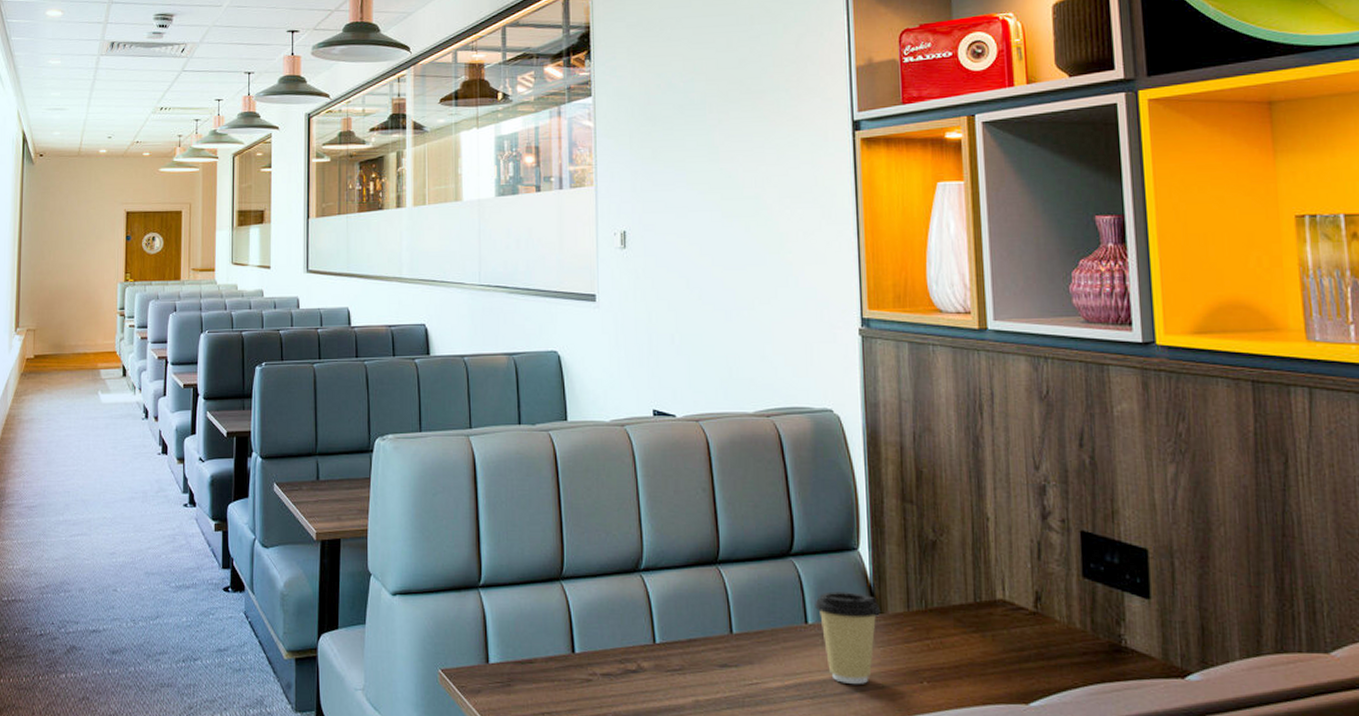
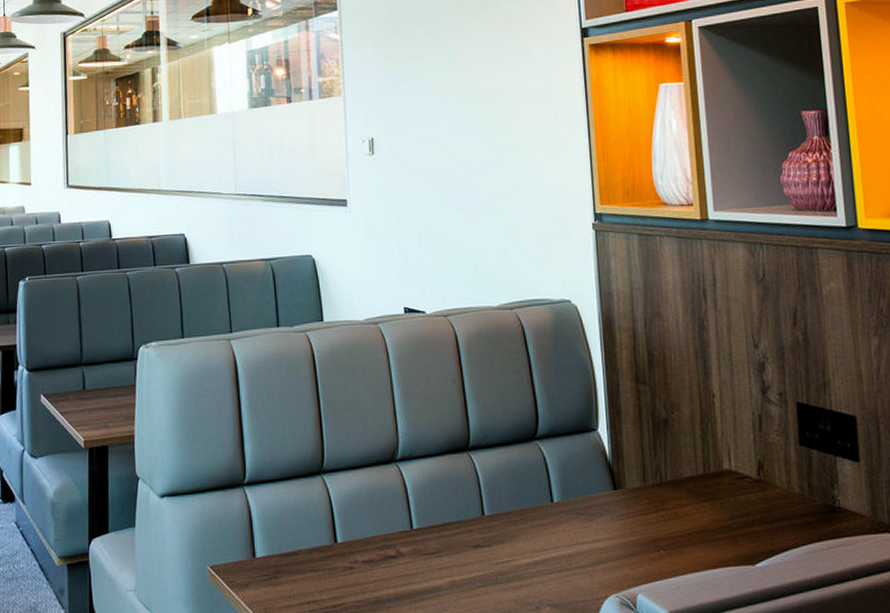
coffee cup: present [815,591,882,684] -> none [559,470,621,556]

